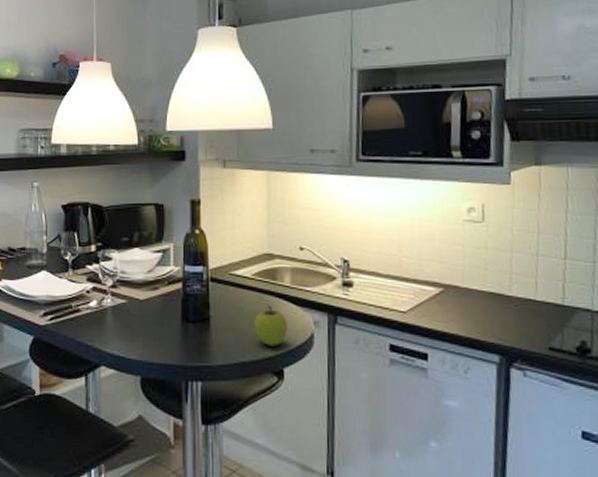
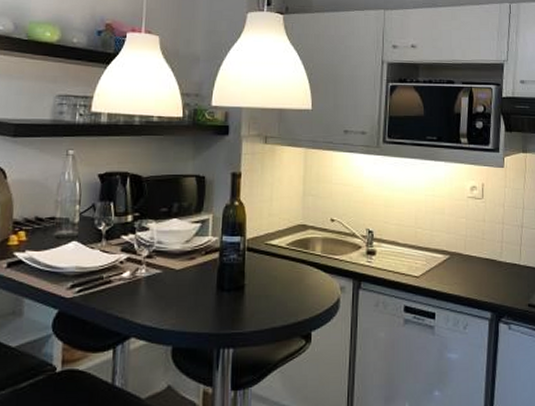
fruit: present [254,303,287,346] -> none [286,271,316,311]

